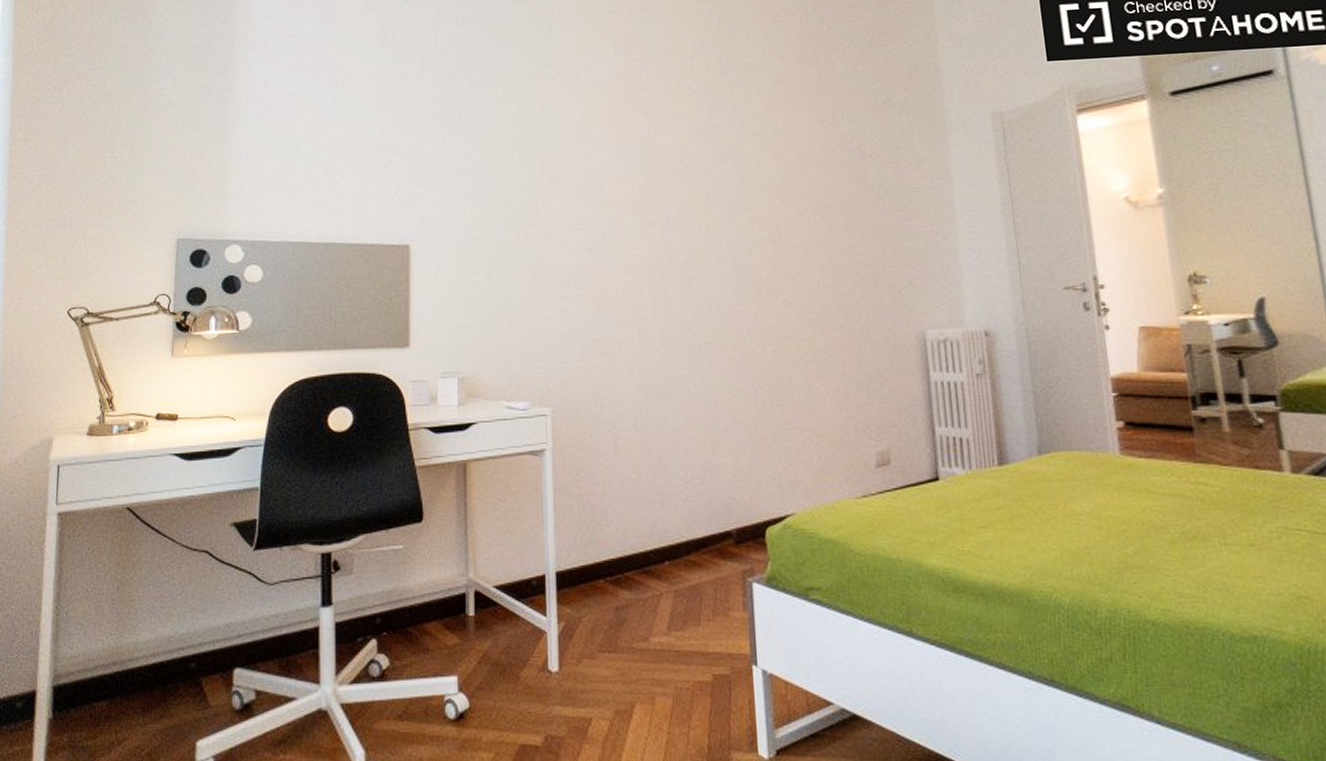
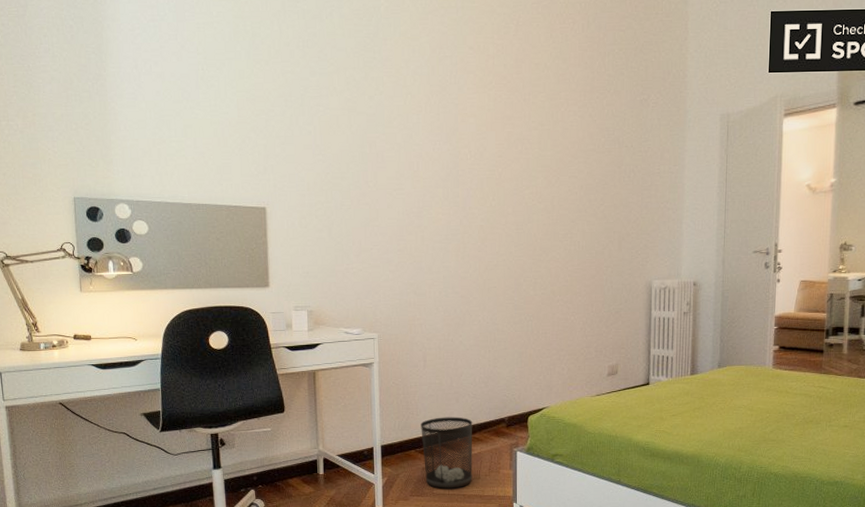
waste bin: none [612,528,689,641] -> present [421,417,473,489]

